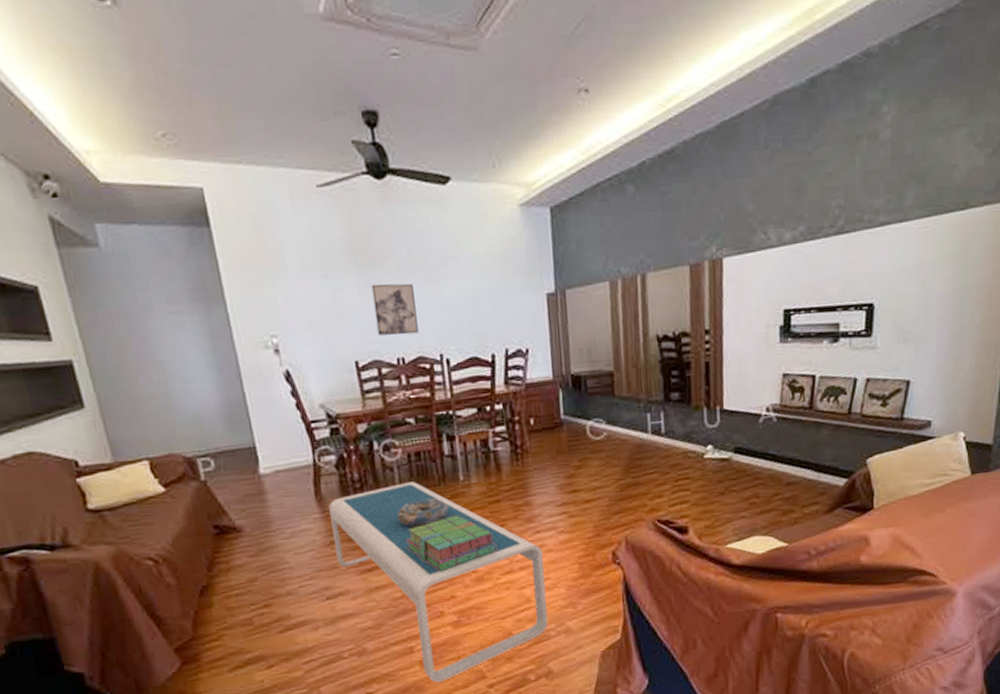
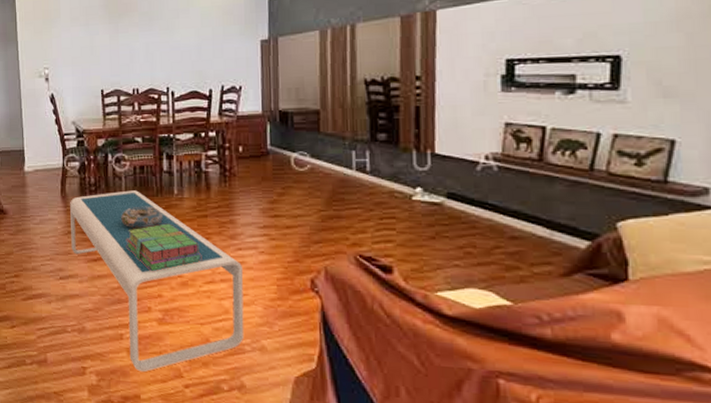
wall art: present [371,283,419,336] -> none [119,30,151,71]

